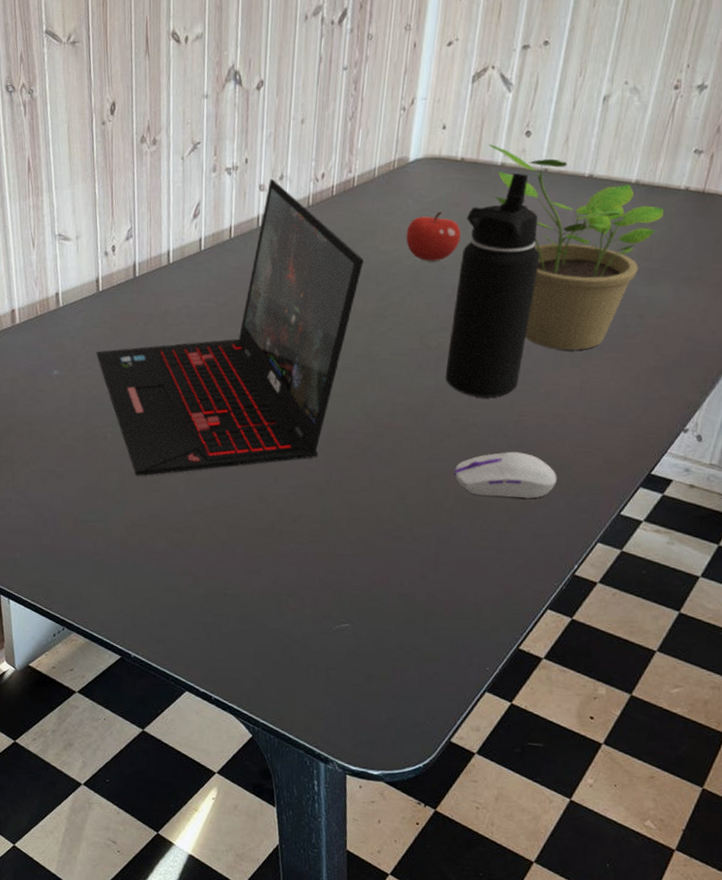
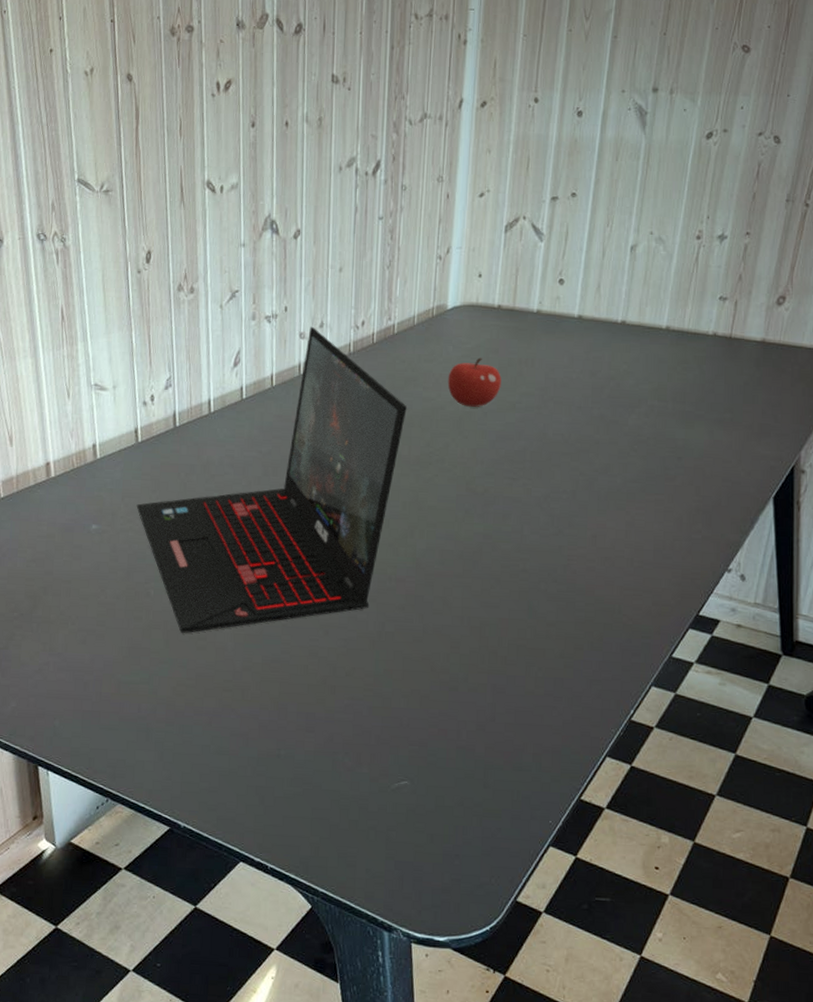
water bottle: present [445,173,540,398] -> none [493,320,579,543]
computer mouse: present [454,451,557,498] -> none [507,596,608,643]
potted plant: present [489,144,664,351] -> none [524,292,694,494]

